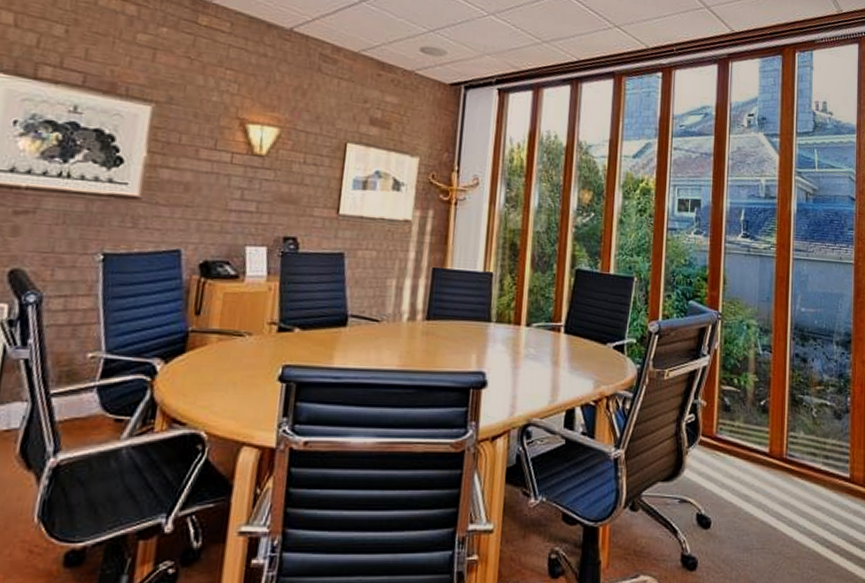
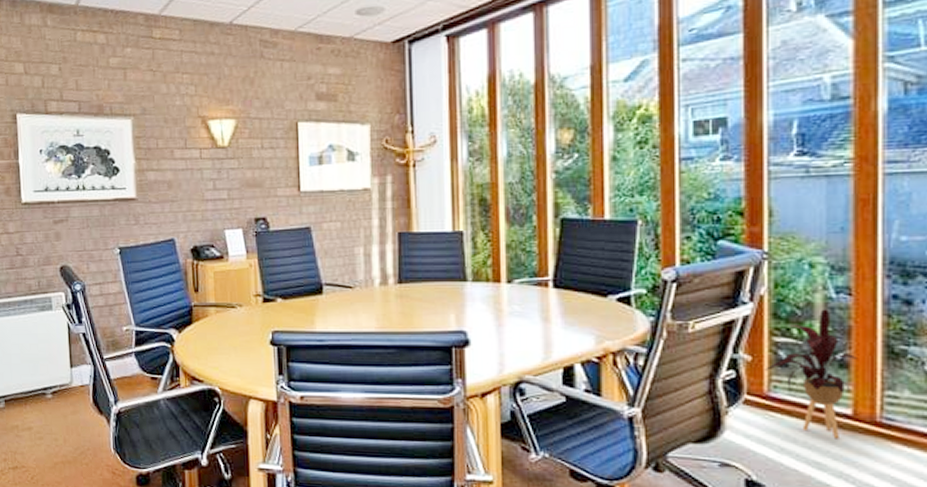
house plant: none [714,363,773,474] -> present [763,309,857,439]

